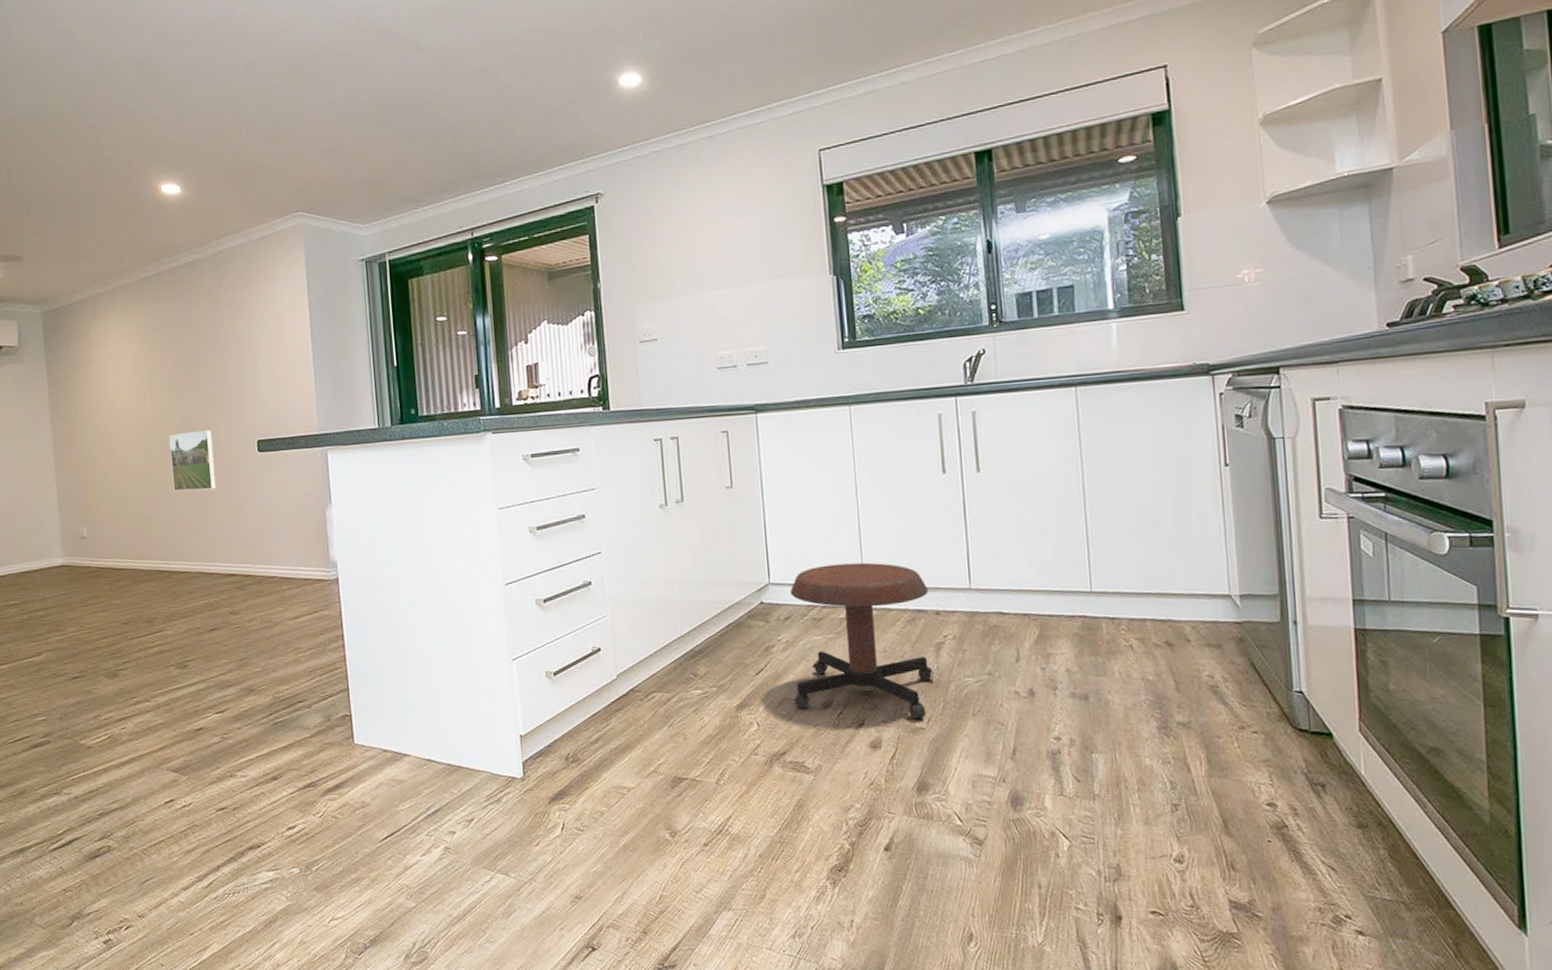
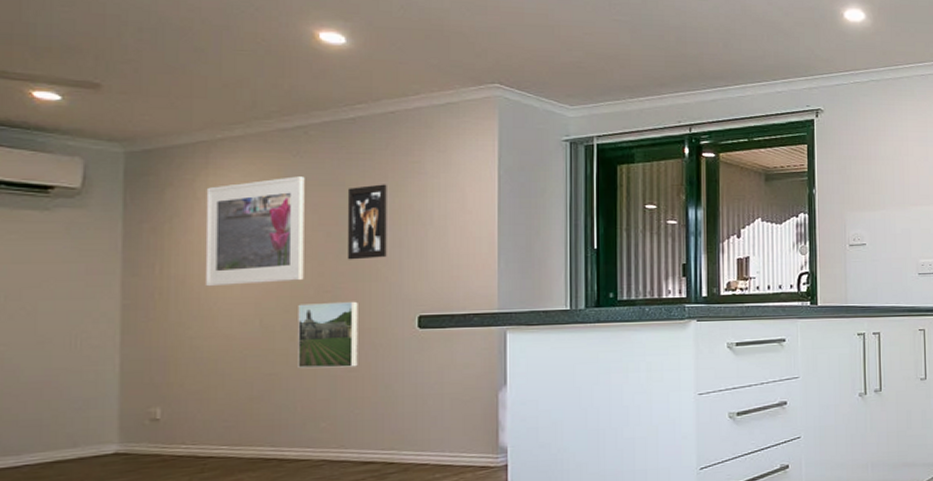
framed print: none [97,319,171,423] -> present [204,176,305,287]
wall art: none [194,320,229,392] -> present [347,184,387,260]

